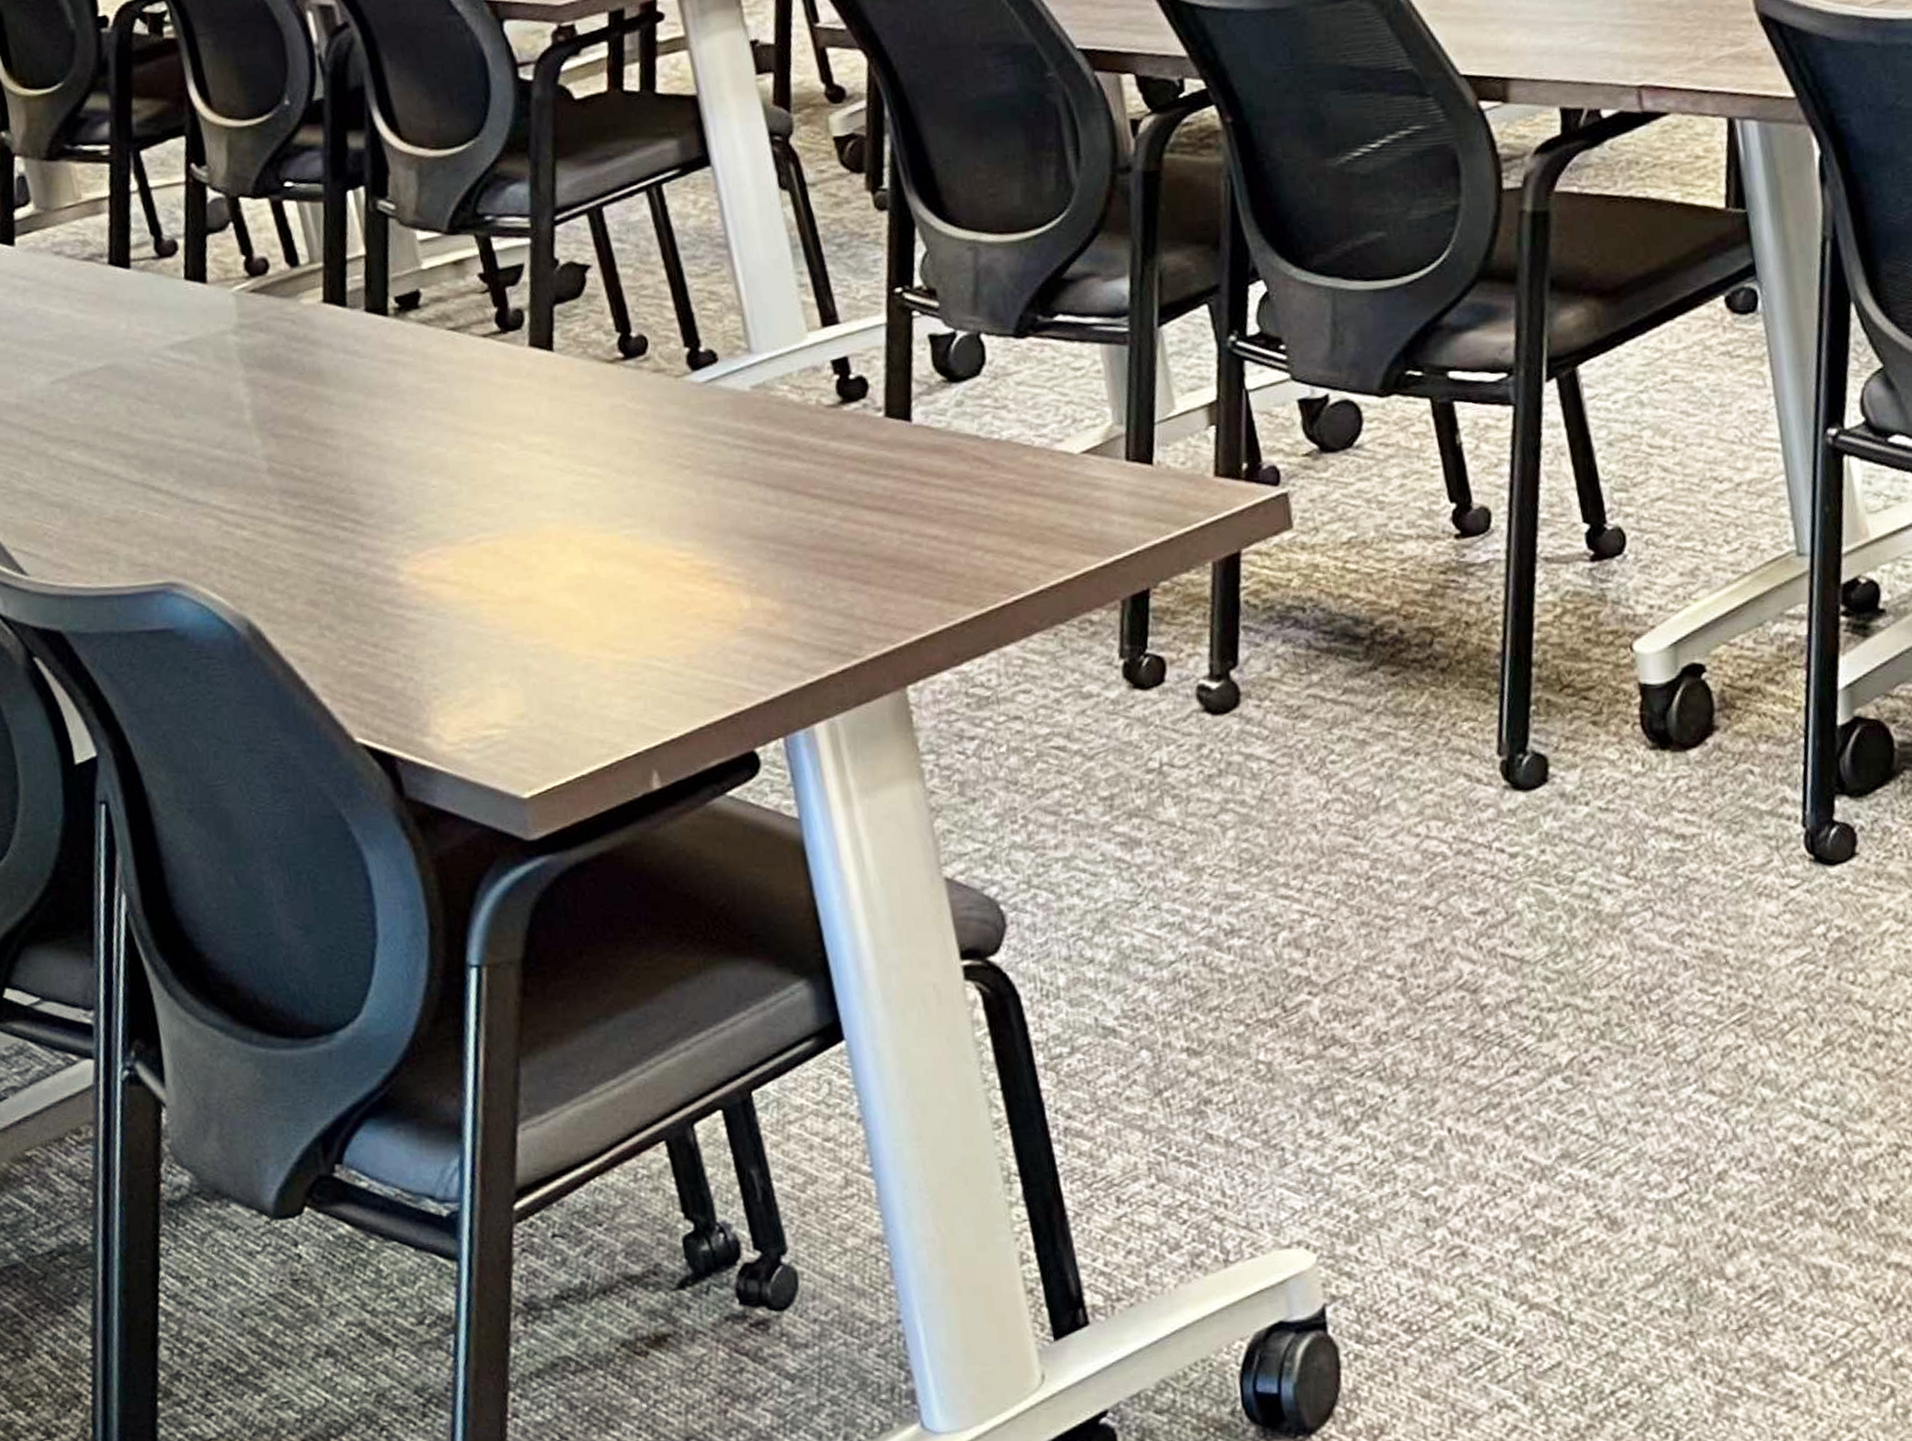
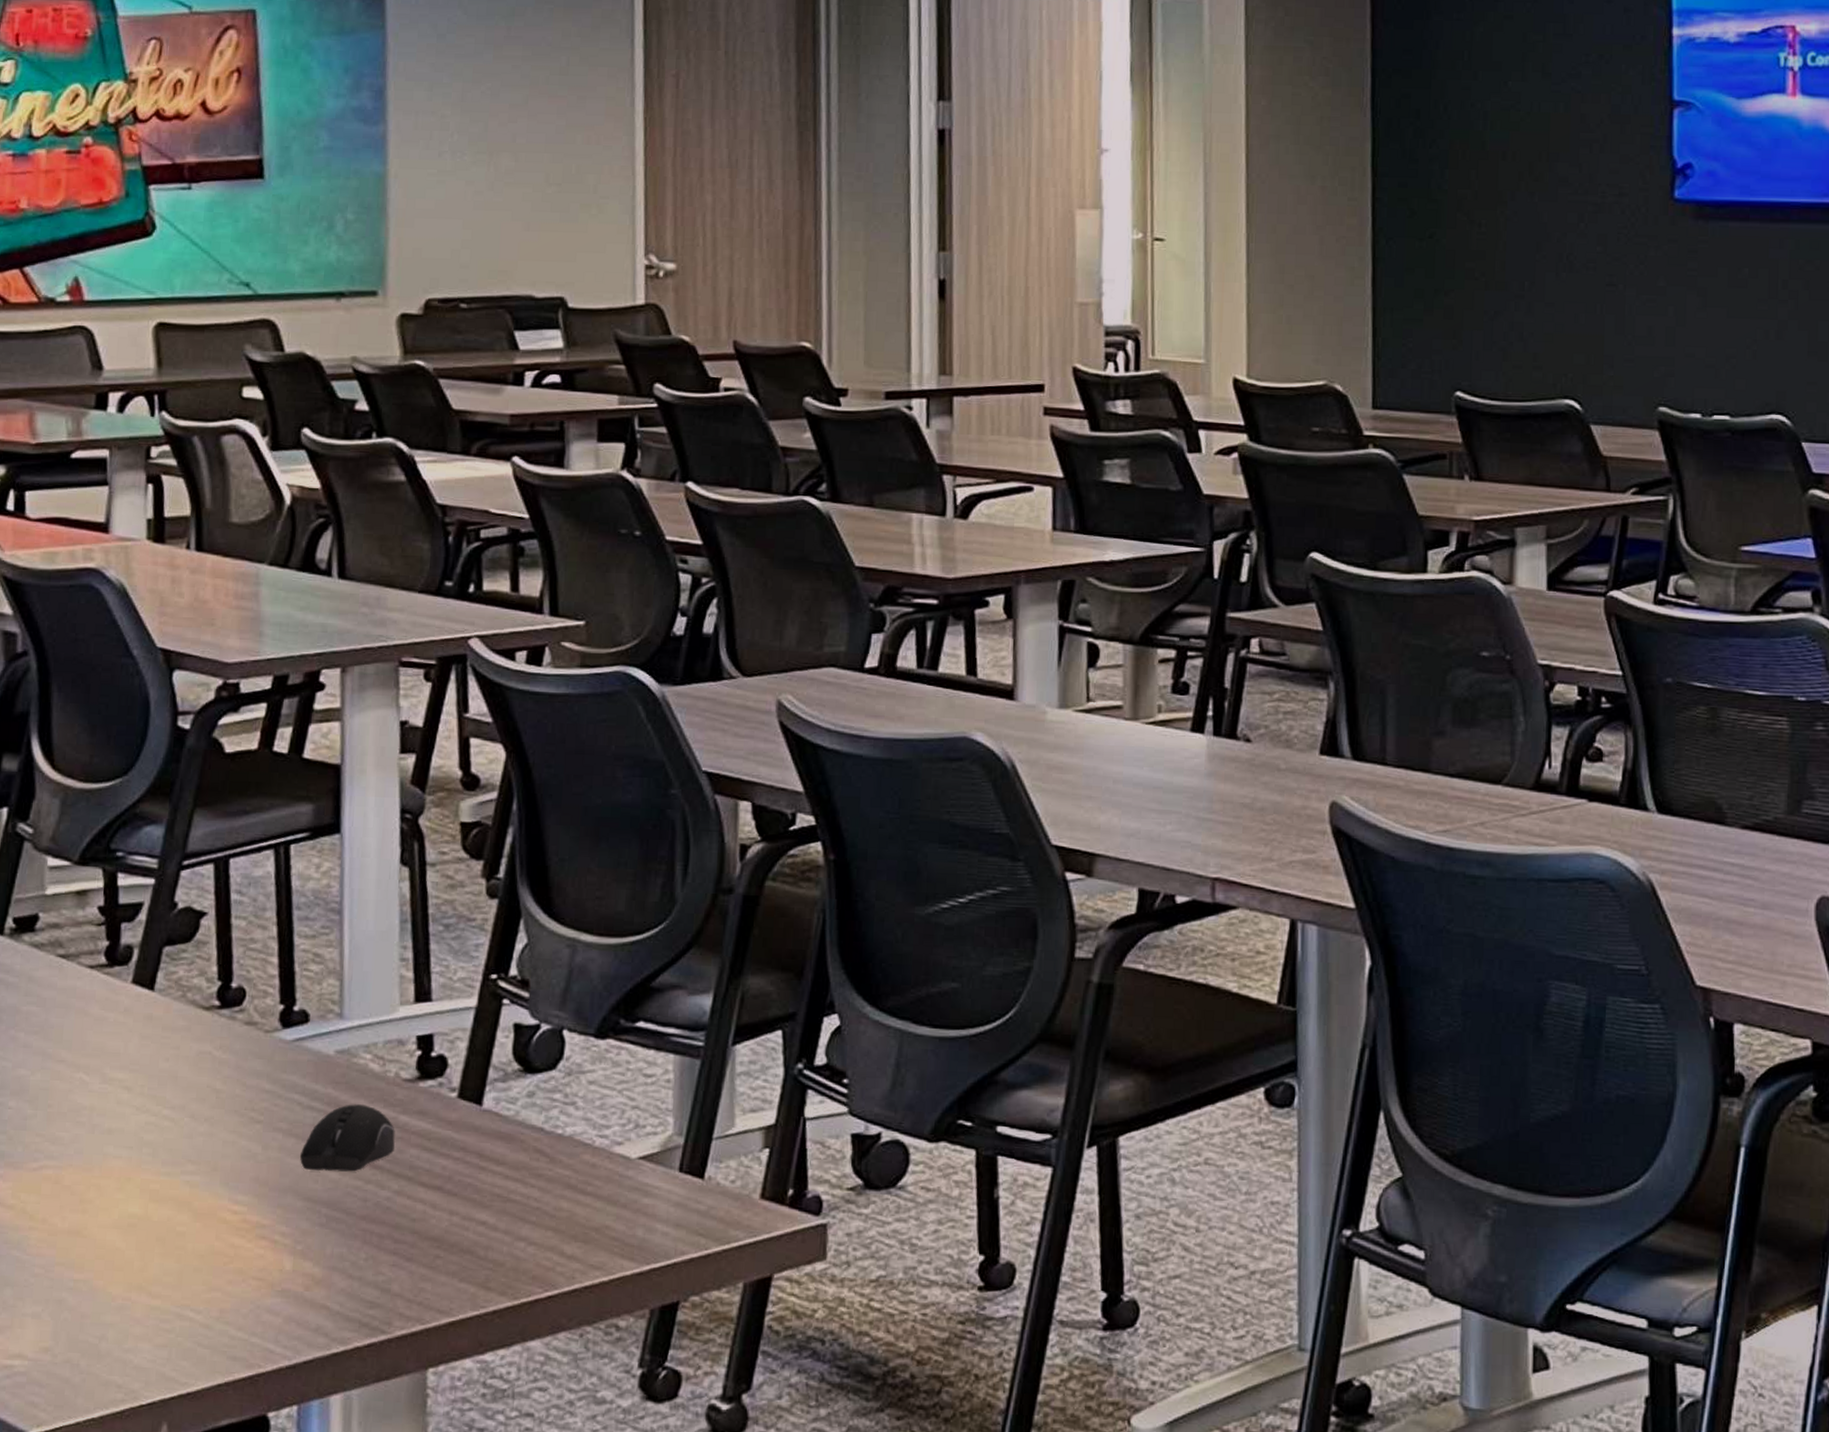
computer mouse: none [736,436,830,508] -> present [300,1104,395,1172]

